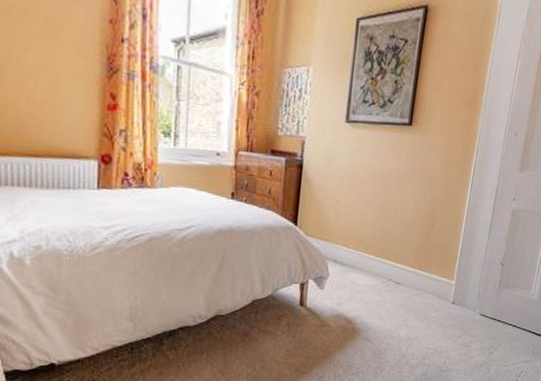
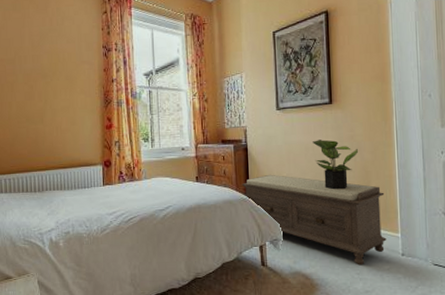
bench: none [290,200,448,312] -> present [242,174,387,266]
potted plant: none [380,166,430,228] -> present [313,139,358,190]

